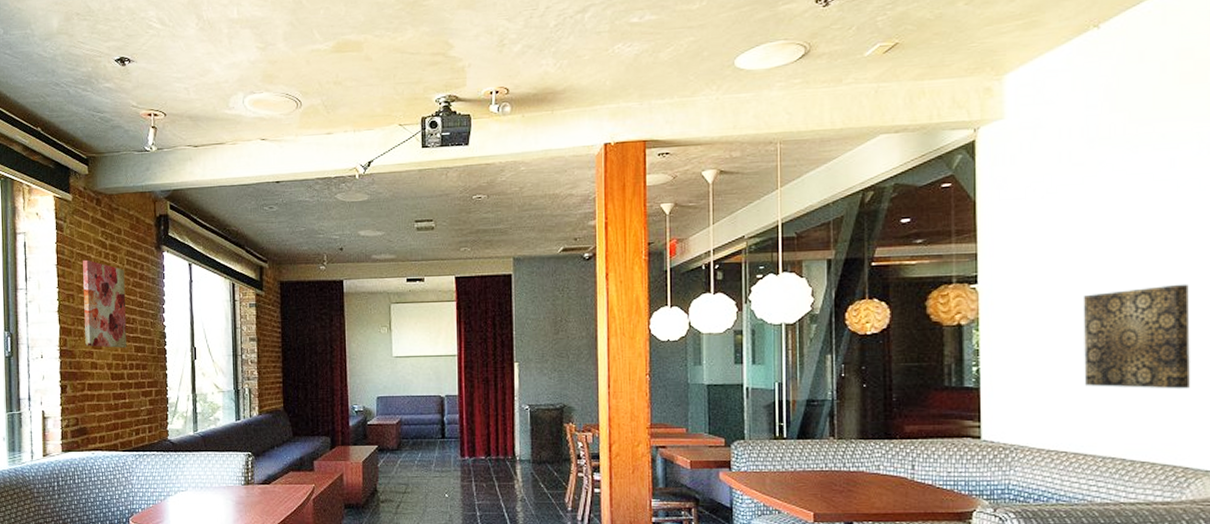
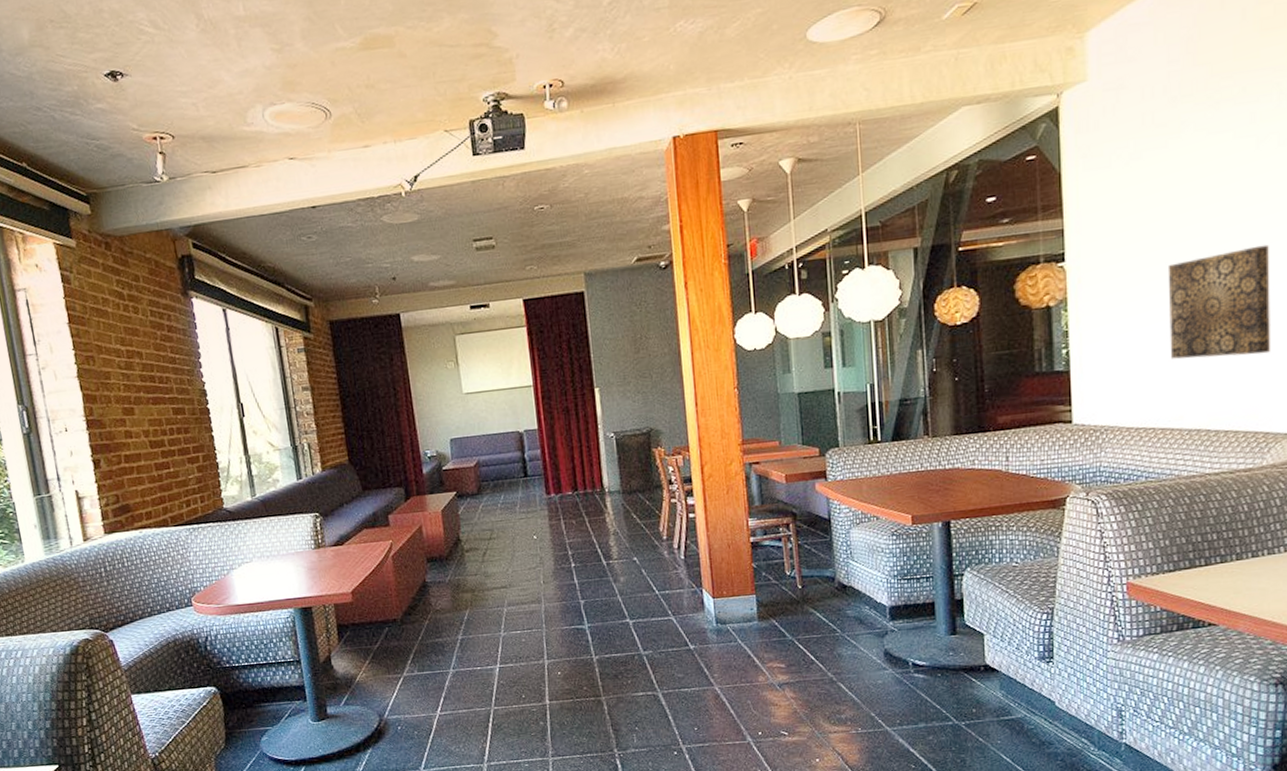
wall art: present [83,259,127,348] -> none [99,314,164,414]

